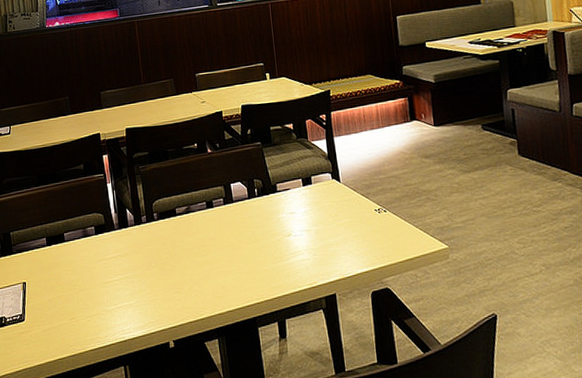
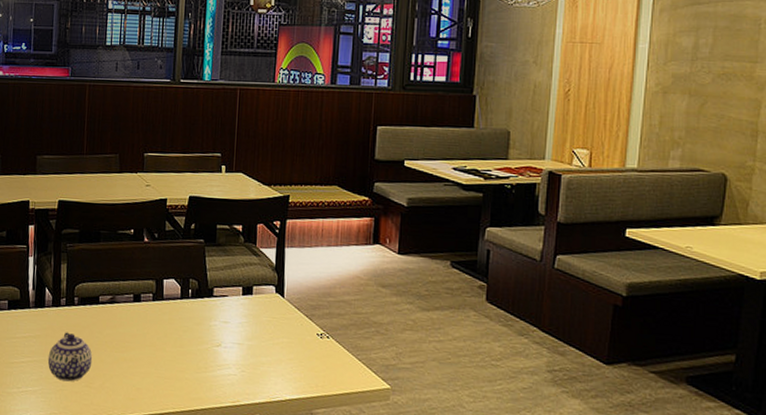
teapot: none [137,246,179,292] -> present [47,332,93,382]

